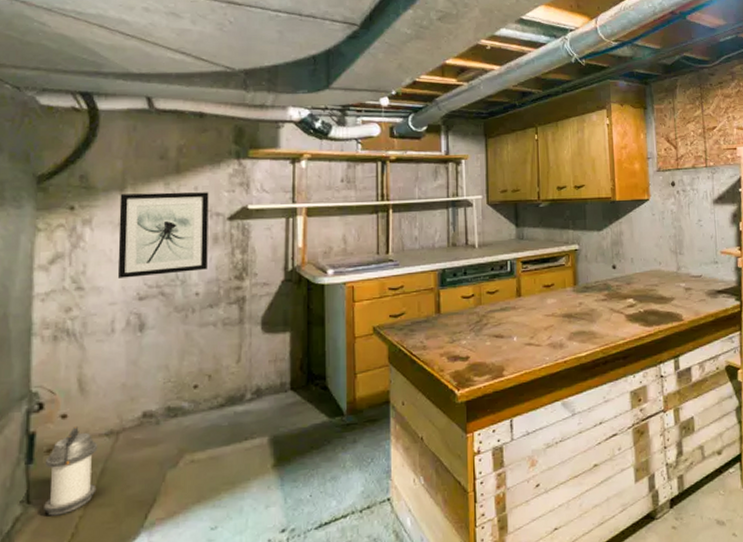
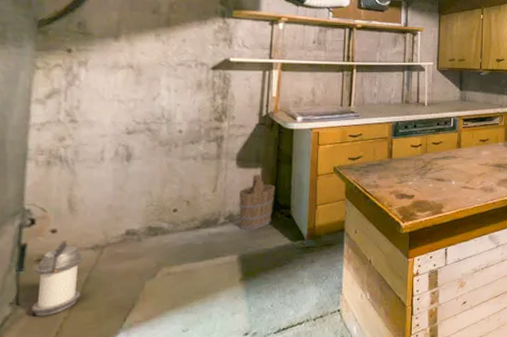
wall art: present [117,192,209,278] -> none [108,41,195,114]
bucket: none [266,339,307,407] -> present [238,174,276,230]

